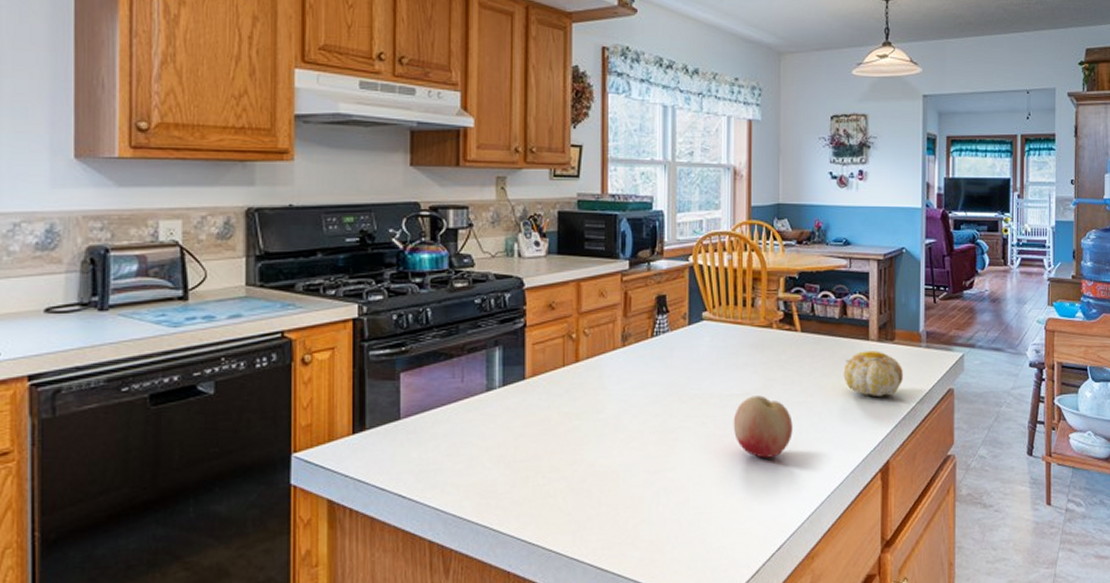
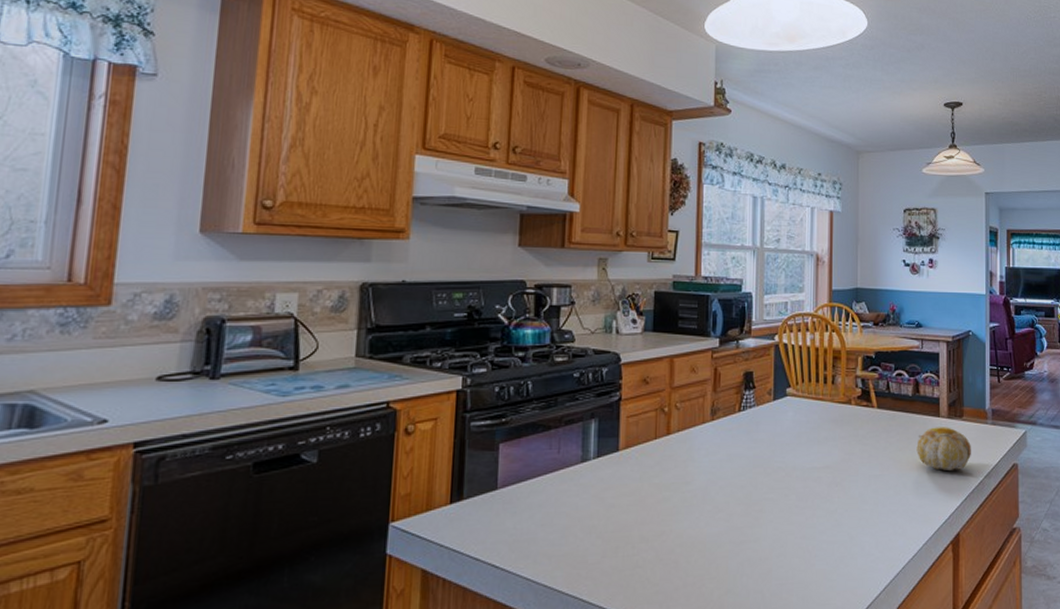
fruit: present [733,395,793,458] -> none [814,469,870,530]

